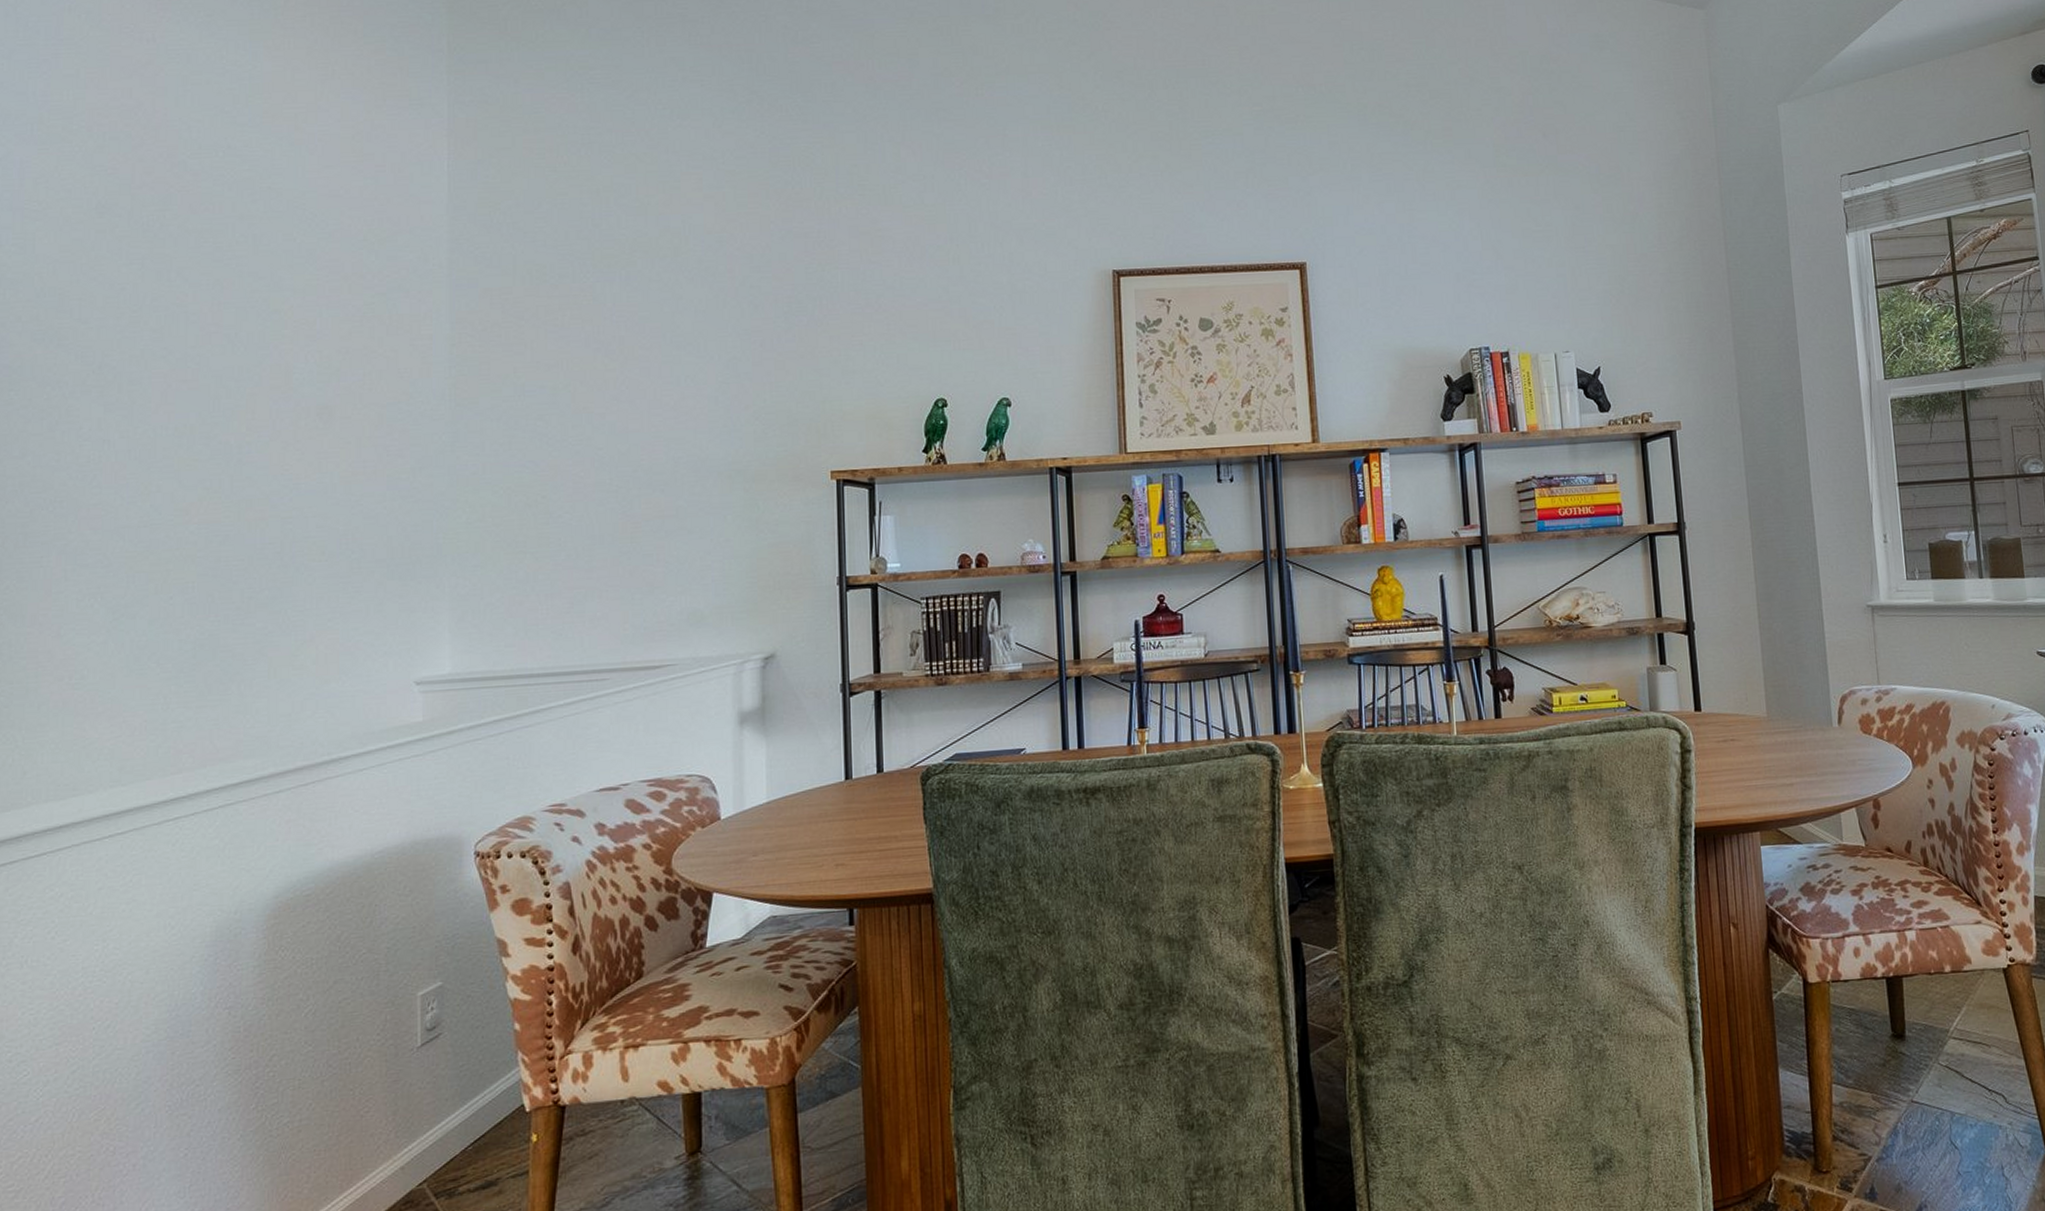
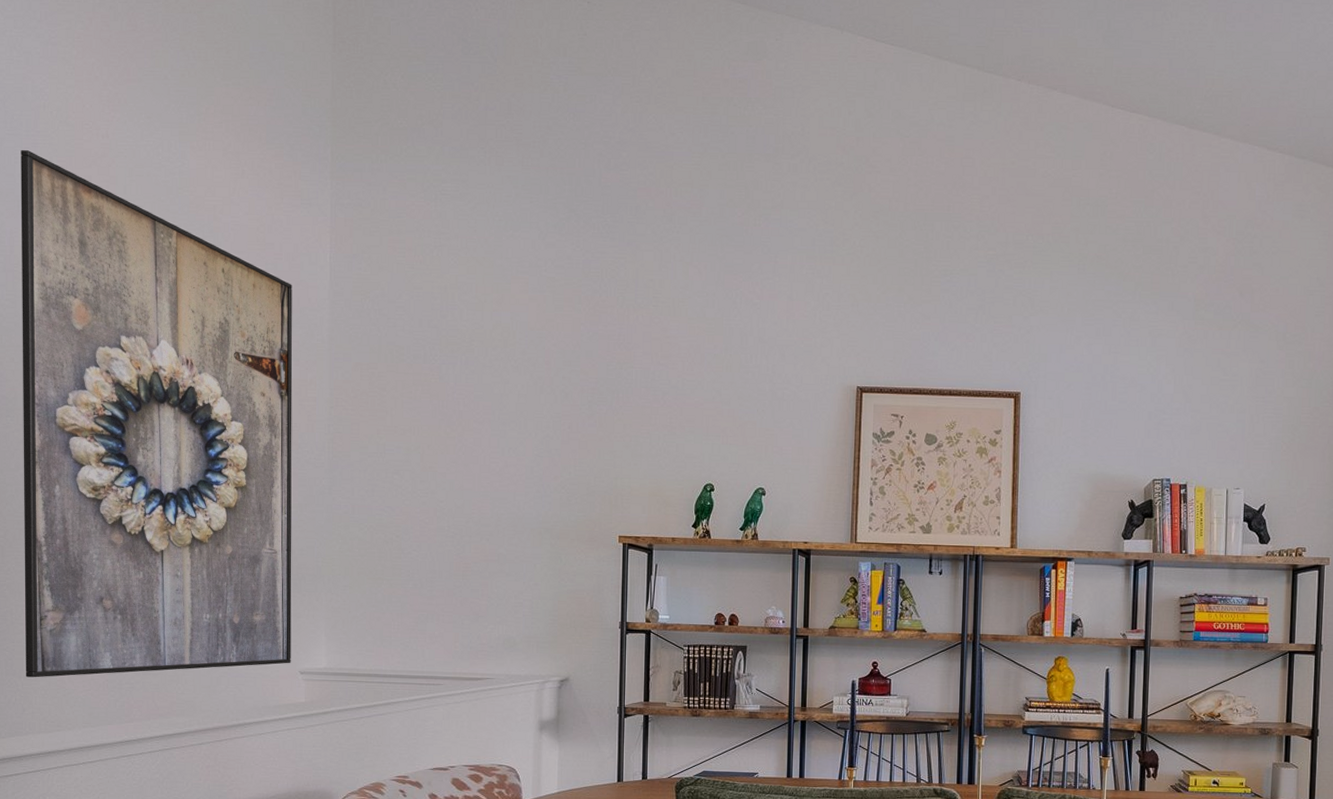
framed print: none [28,62,403,729] -> present [21,150,293,678]

